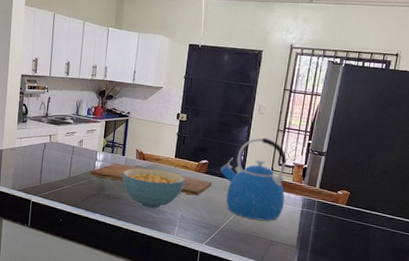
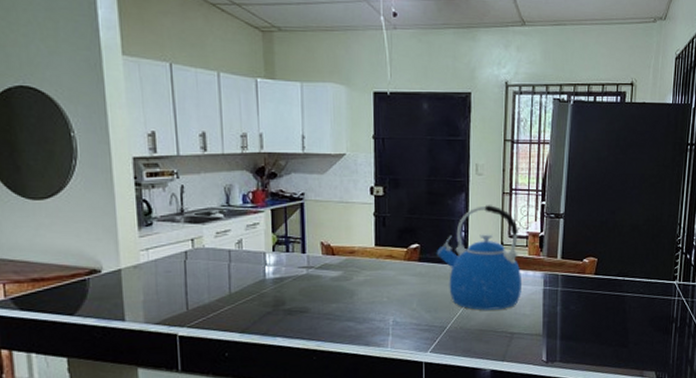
cutting board: present [89,163,213,196] -> none [258,264,429,292]
cereal bowl: present [122,168,186,209] -> none [306,265,394,318]

